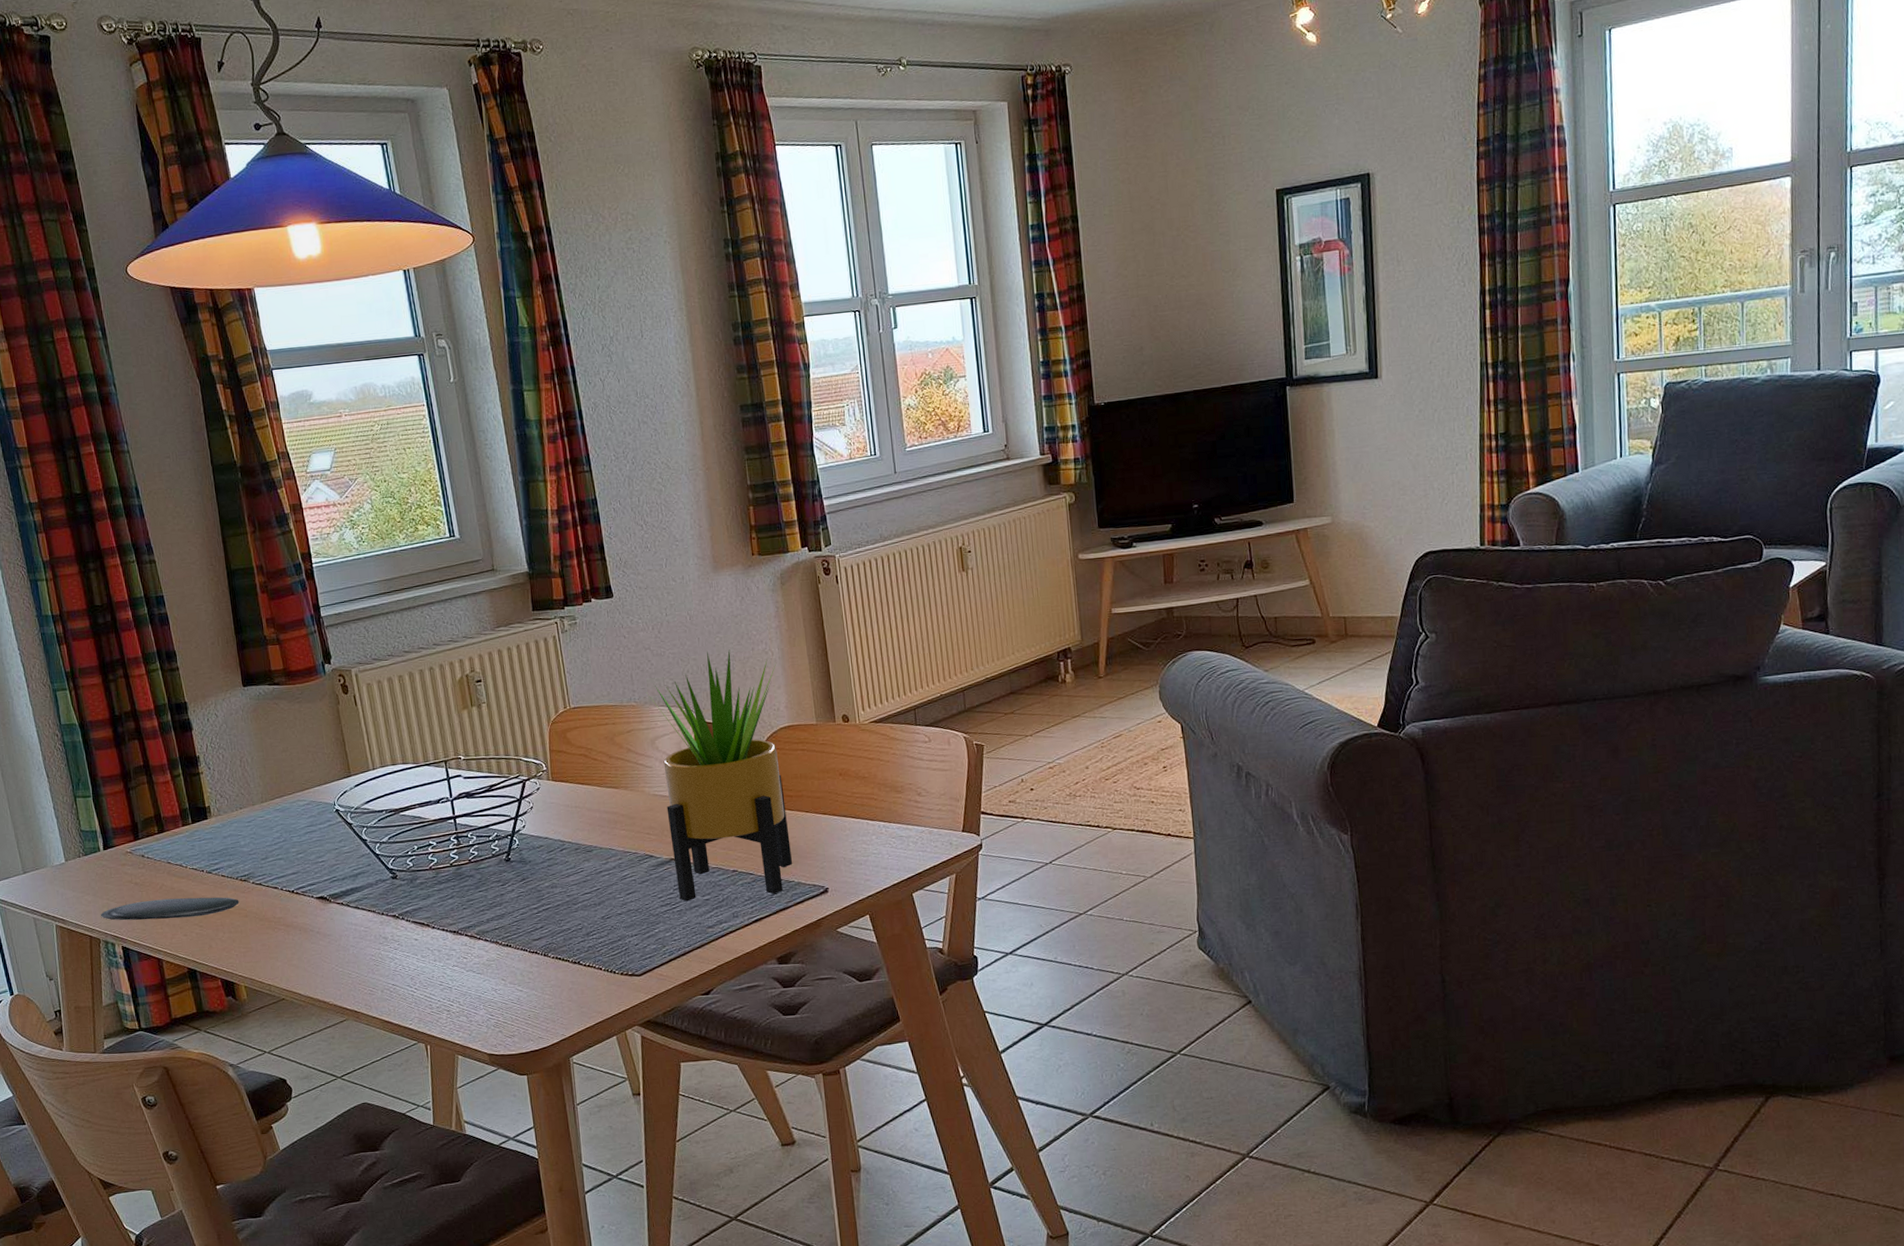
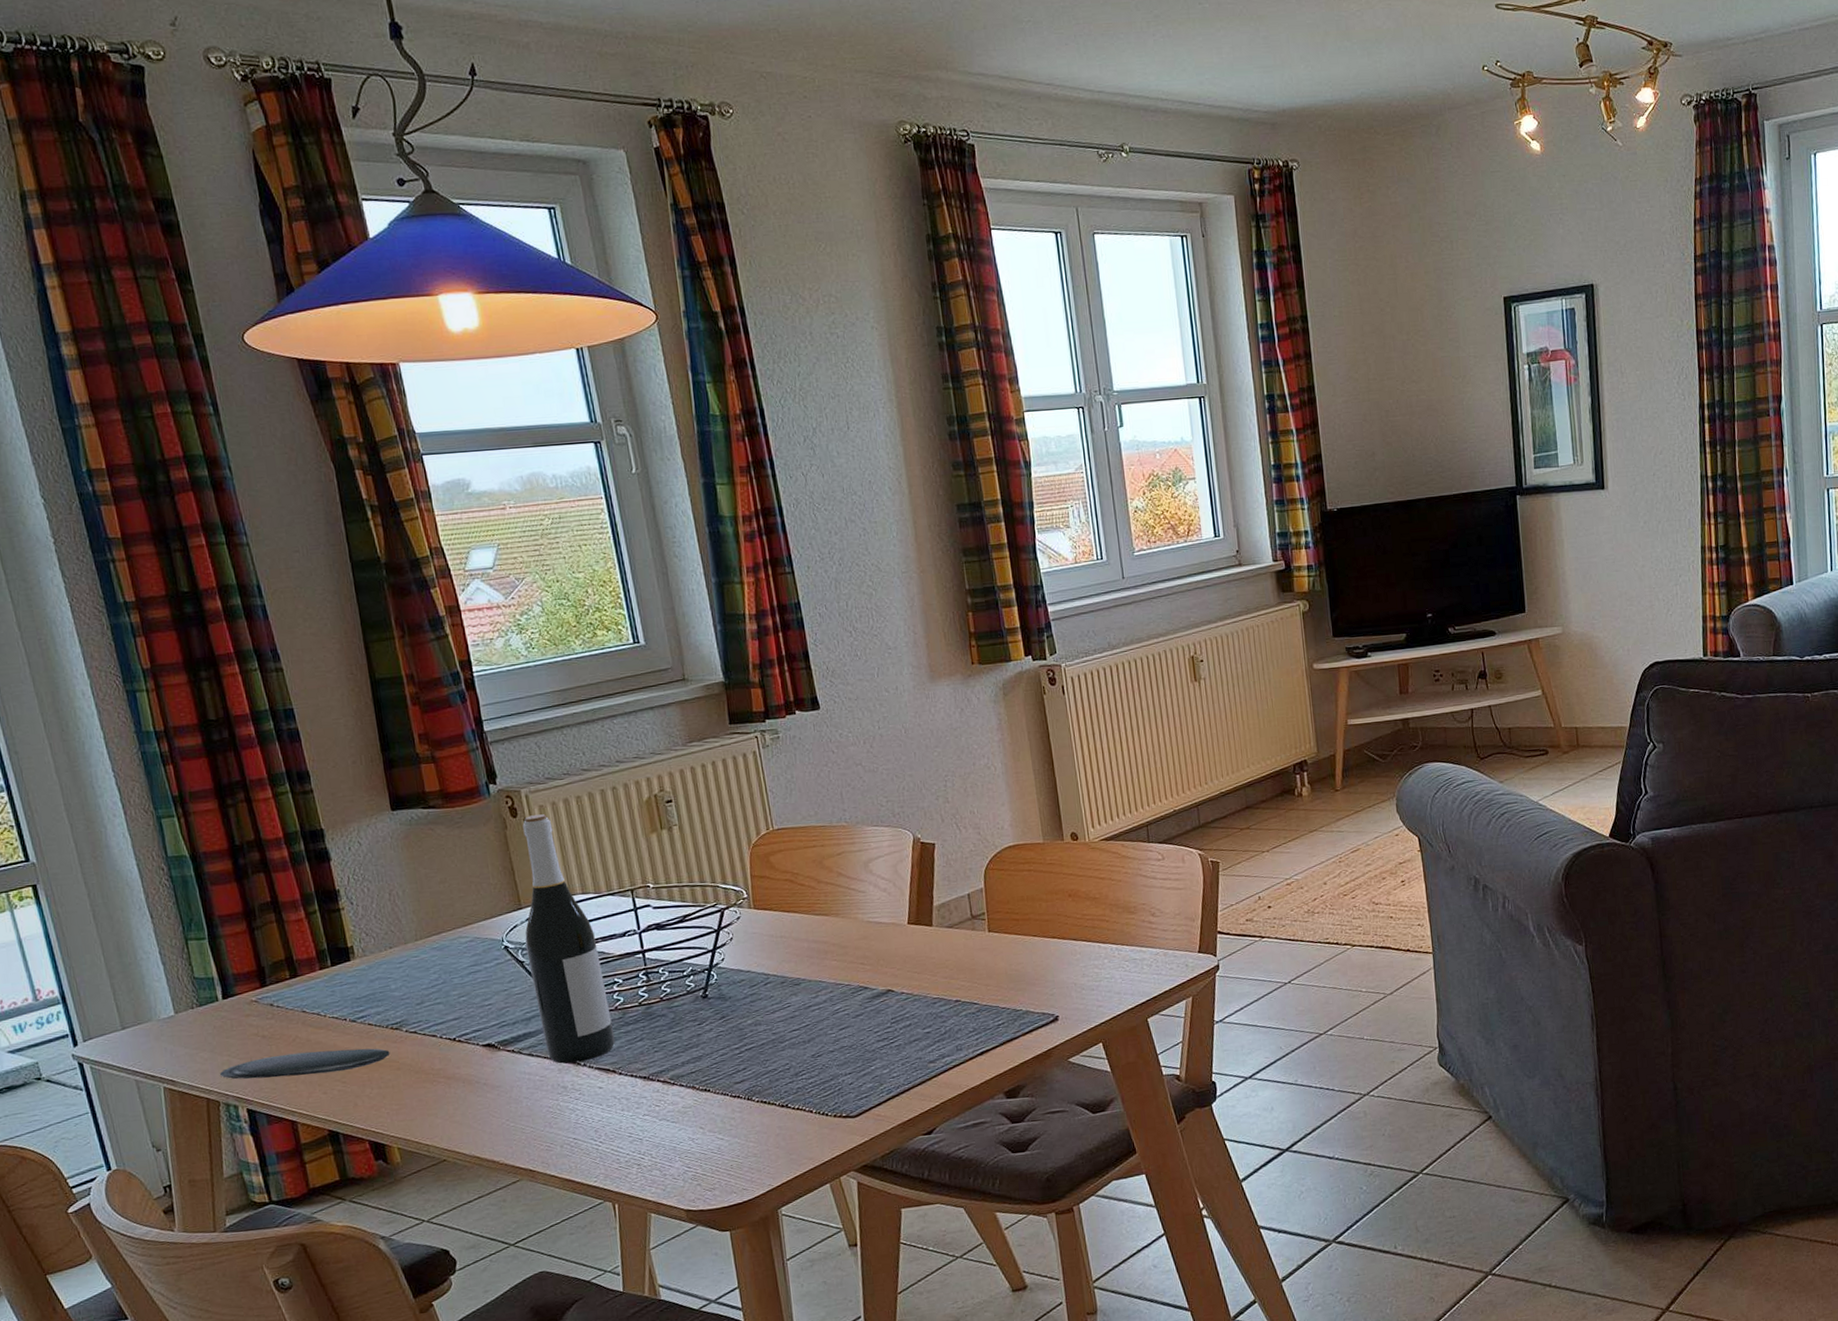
wine bottle: none [352,691,430,917] -> present [522,814,616,1064]
potted plant: present [646,649,793,902] -> none [858,765,1021,1036]

